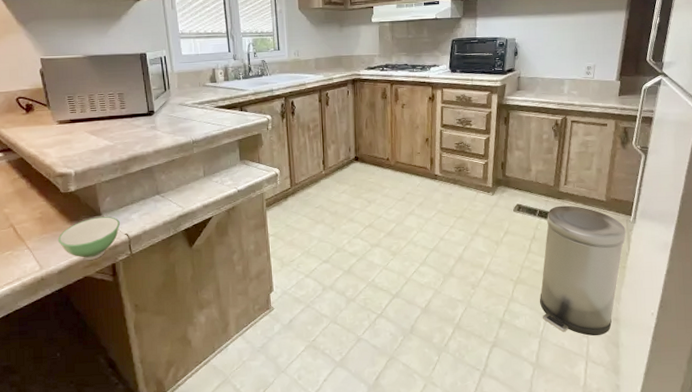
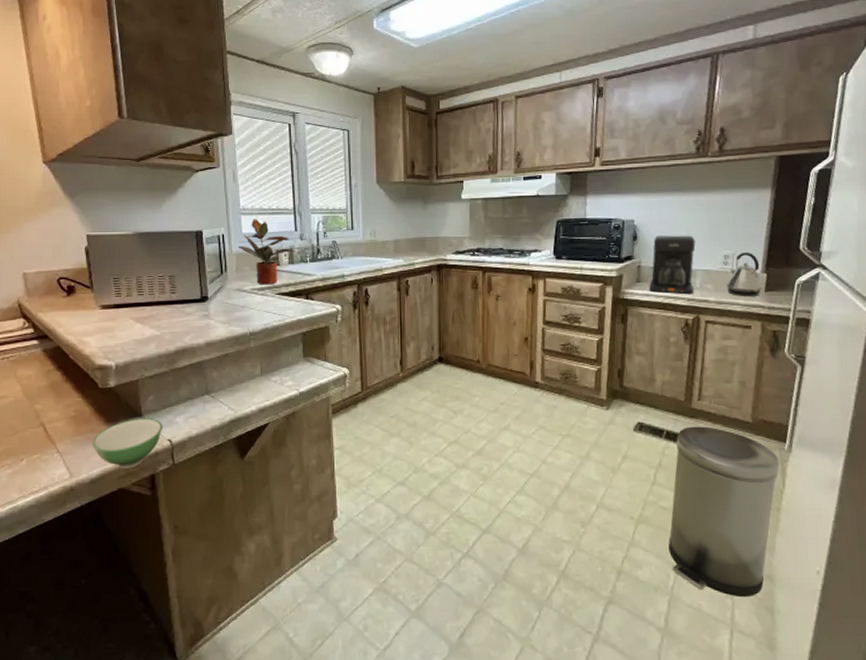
potted plant: none [178,42,228,100] -> present [237,219,294,285]
coffee maker: none [527,50,565,100] -> present [649,235,696,295]
kettle: none [589,63,616,100] -> present [727,252,762,296]

